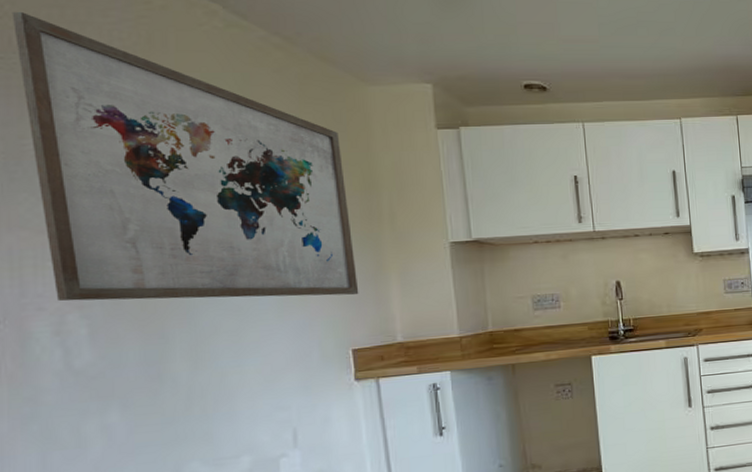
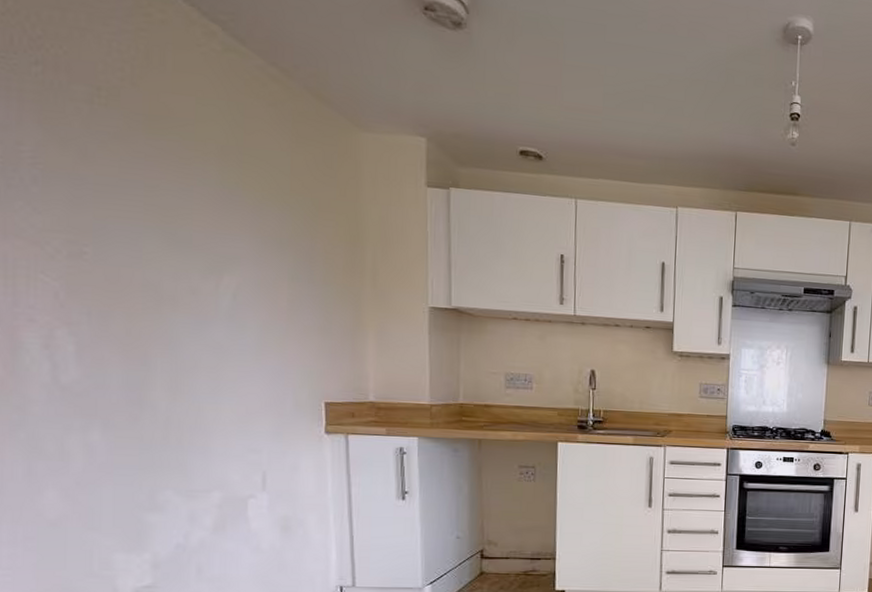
wall art: present [11,11,359,301] -> none [14,8,336,347]

